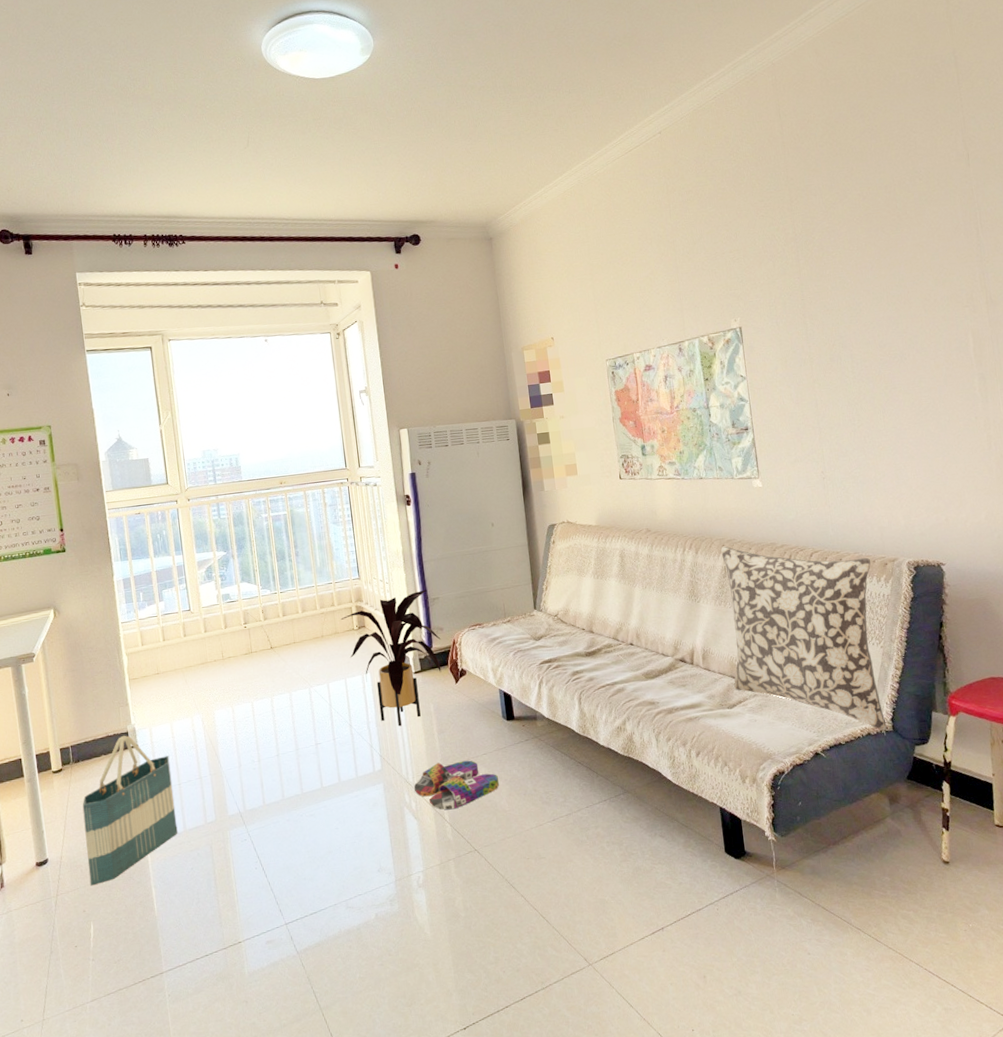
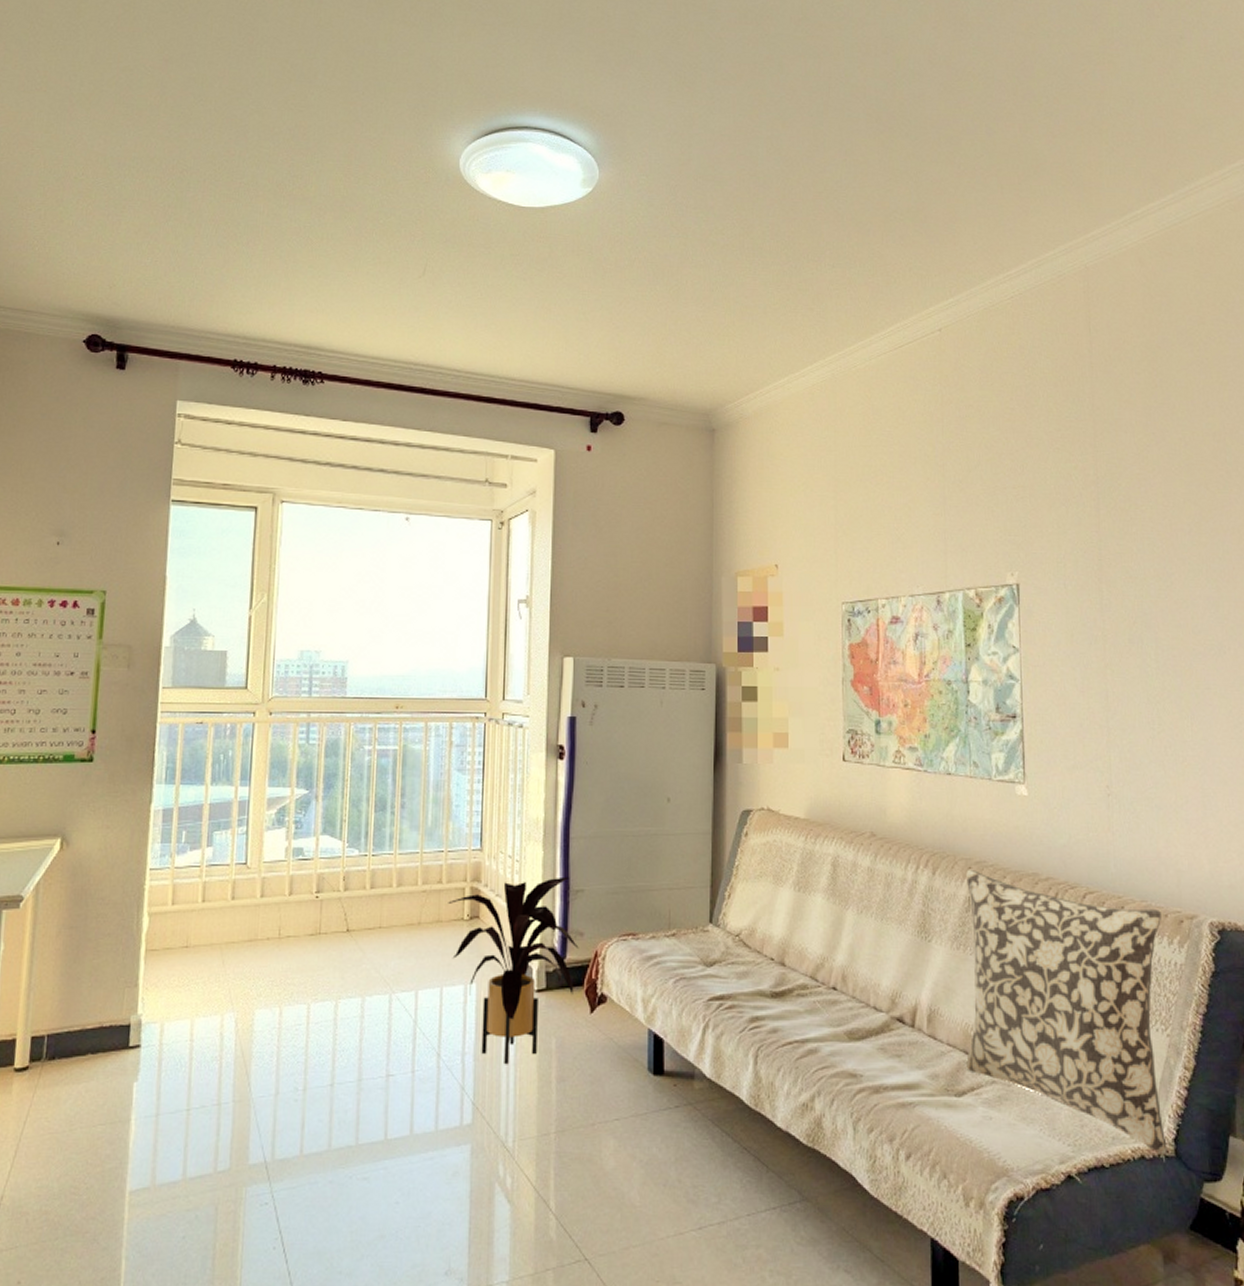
tote bag: present [82,735,178,886] -> none [35,1028,181,1246]
slippers: present [413,760,499,810] -> none [512,1124,631,1195]

